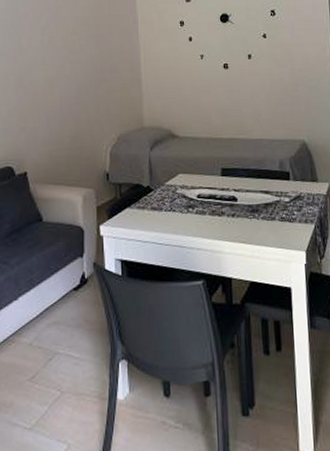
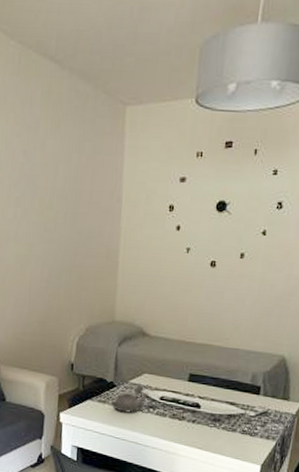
teapot: none [152,185,185,216] -> present [113,384,147,413]

